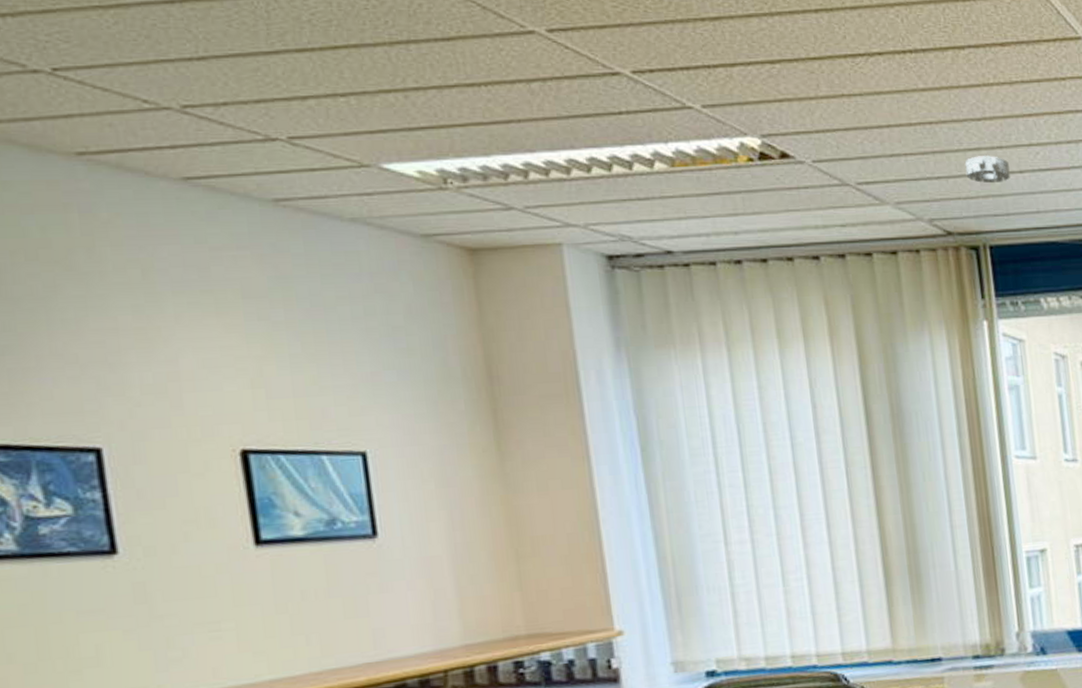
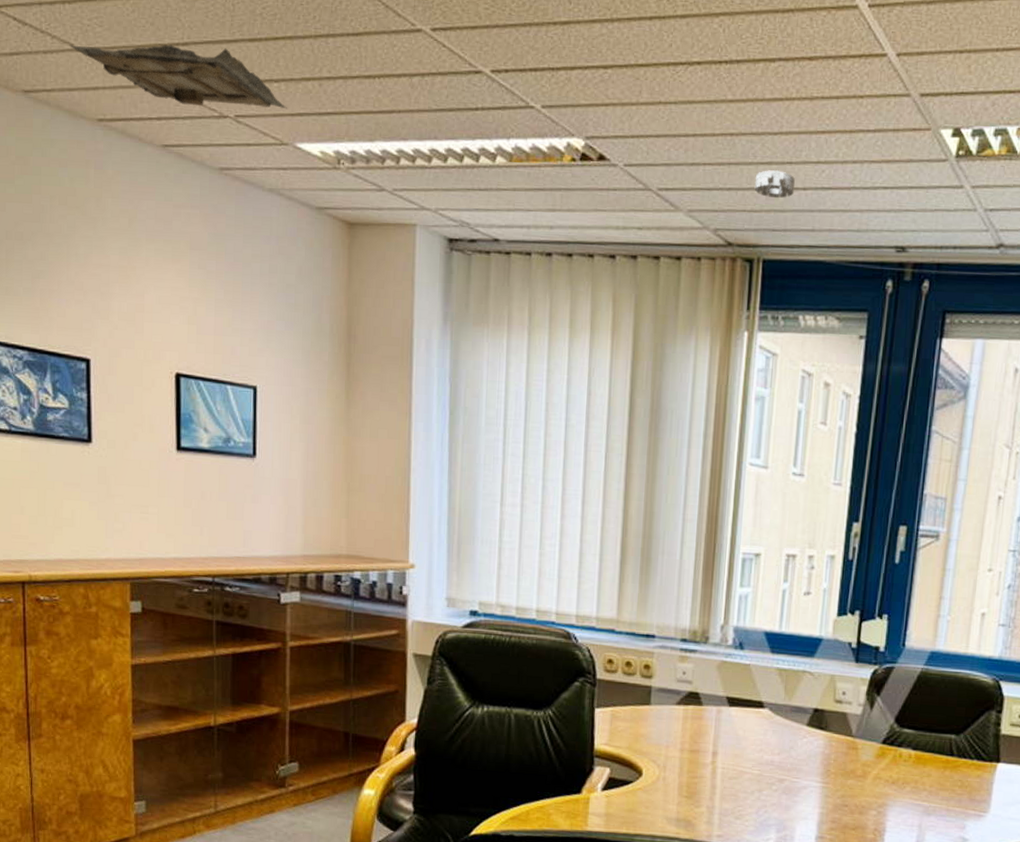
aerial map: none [19,60,363,130] -> present [69,43,287,110]

